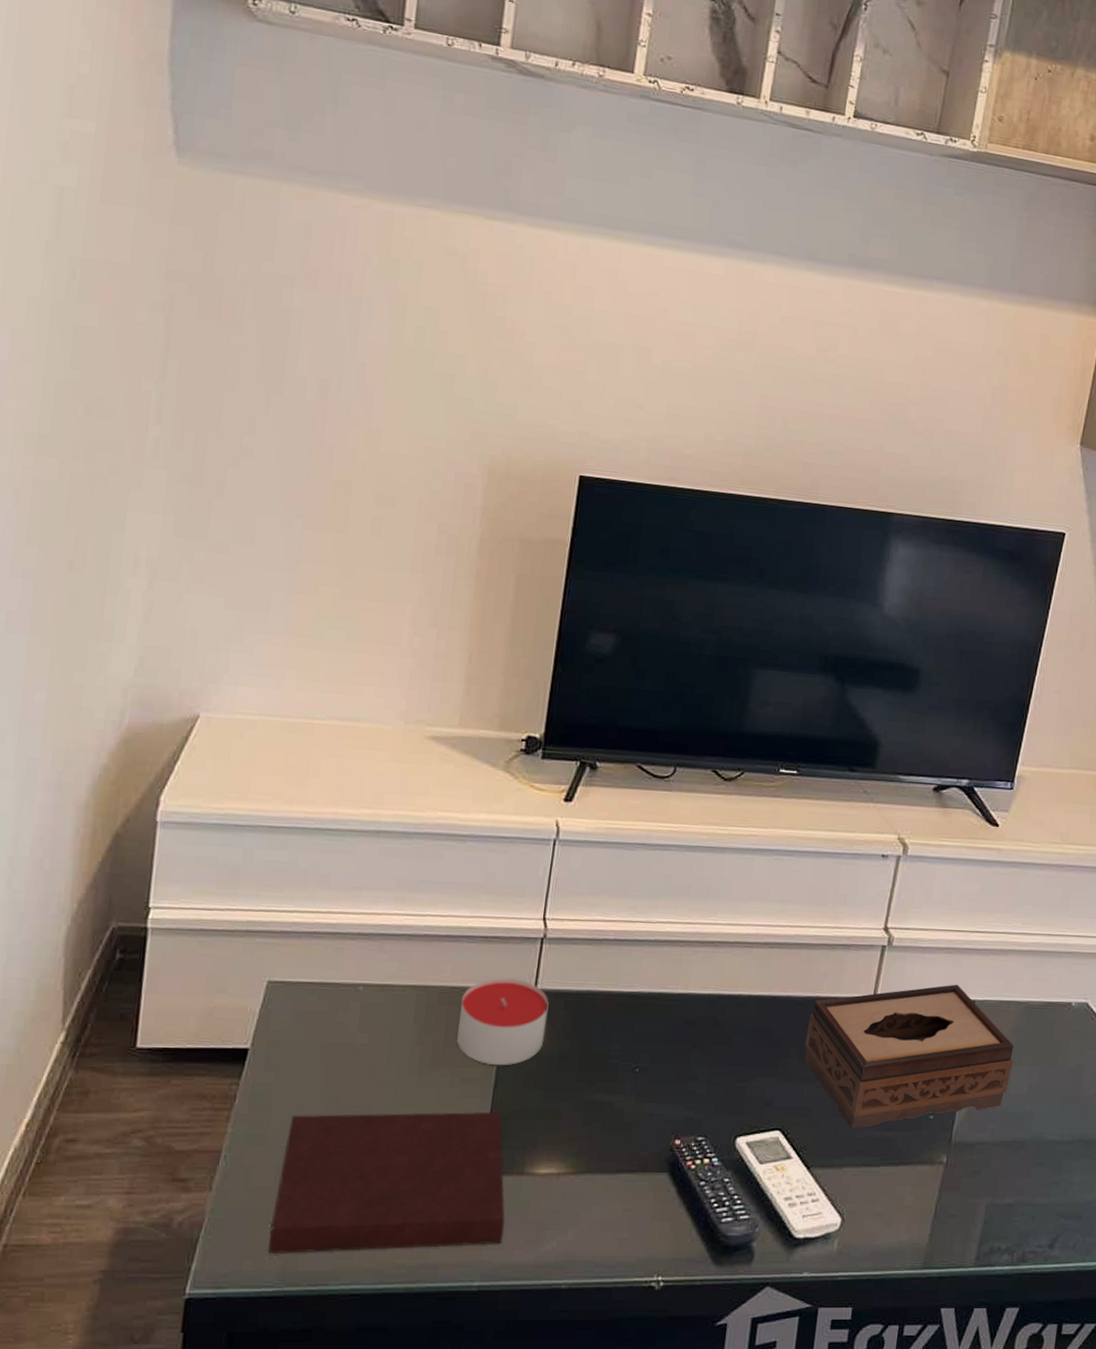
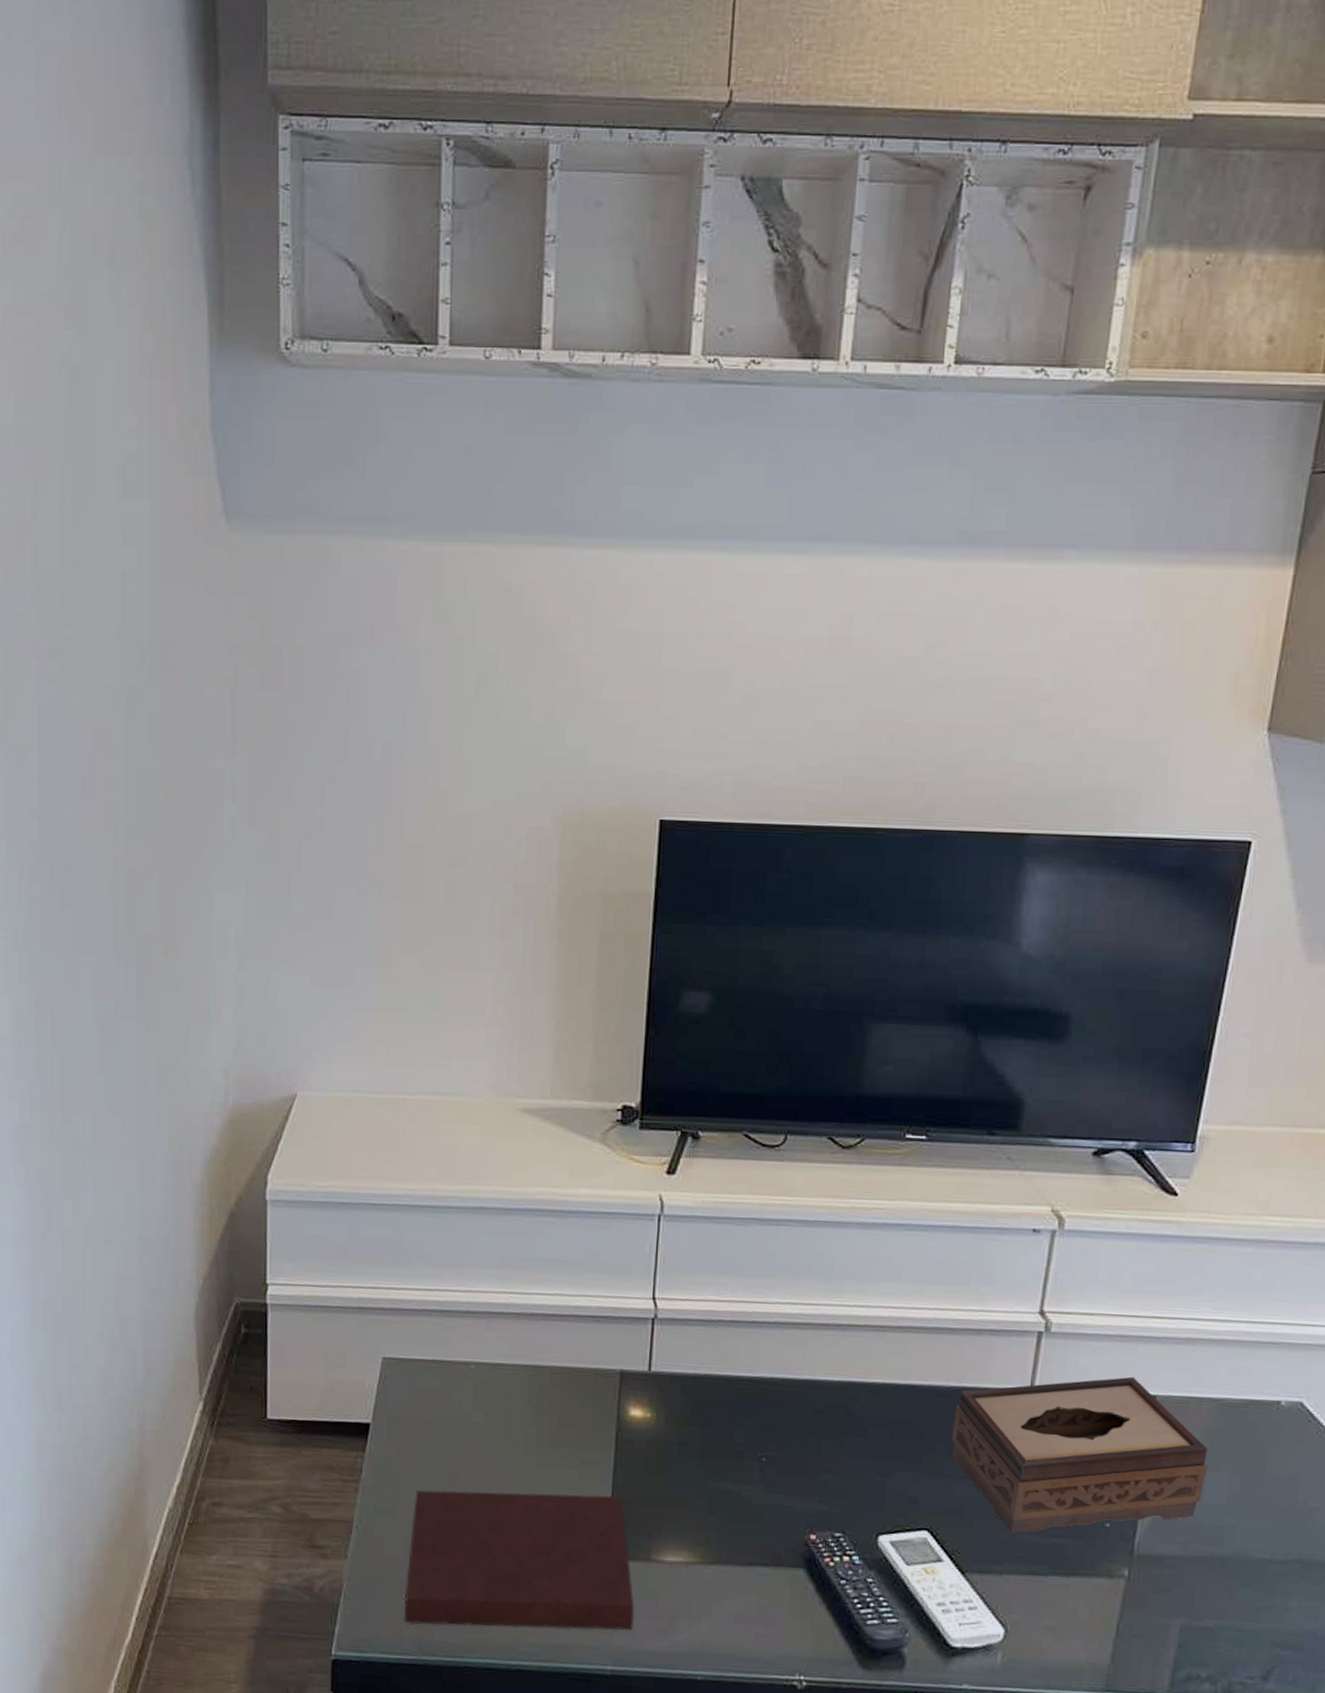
candle: present [457,978,549,1066] -> none [572,1359,665,1450]

